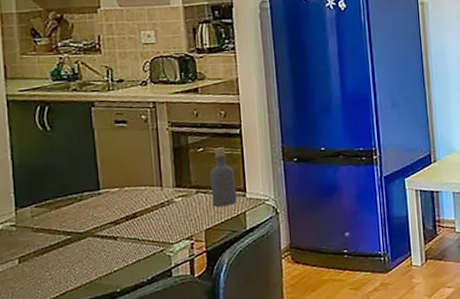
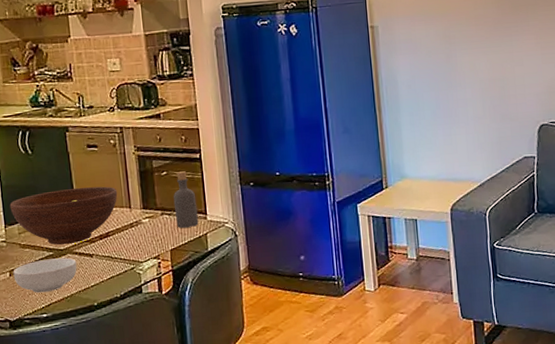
fruit bowl: none [22,164,148,228] -> present [9,186,118,245]
cereal bowl: none [23,241,98,281] -> present [13,257,77,293]

